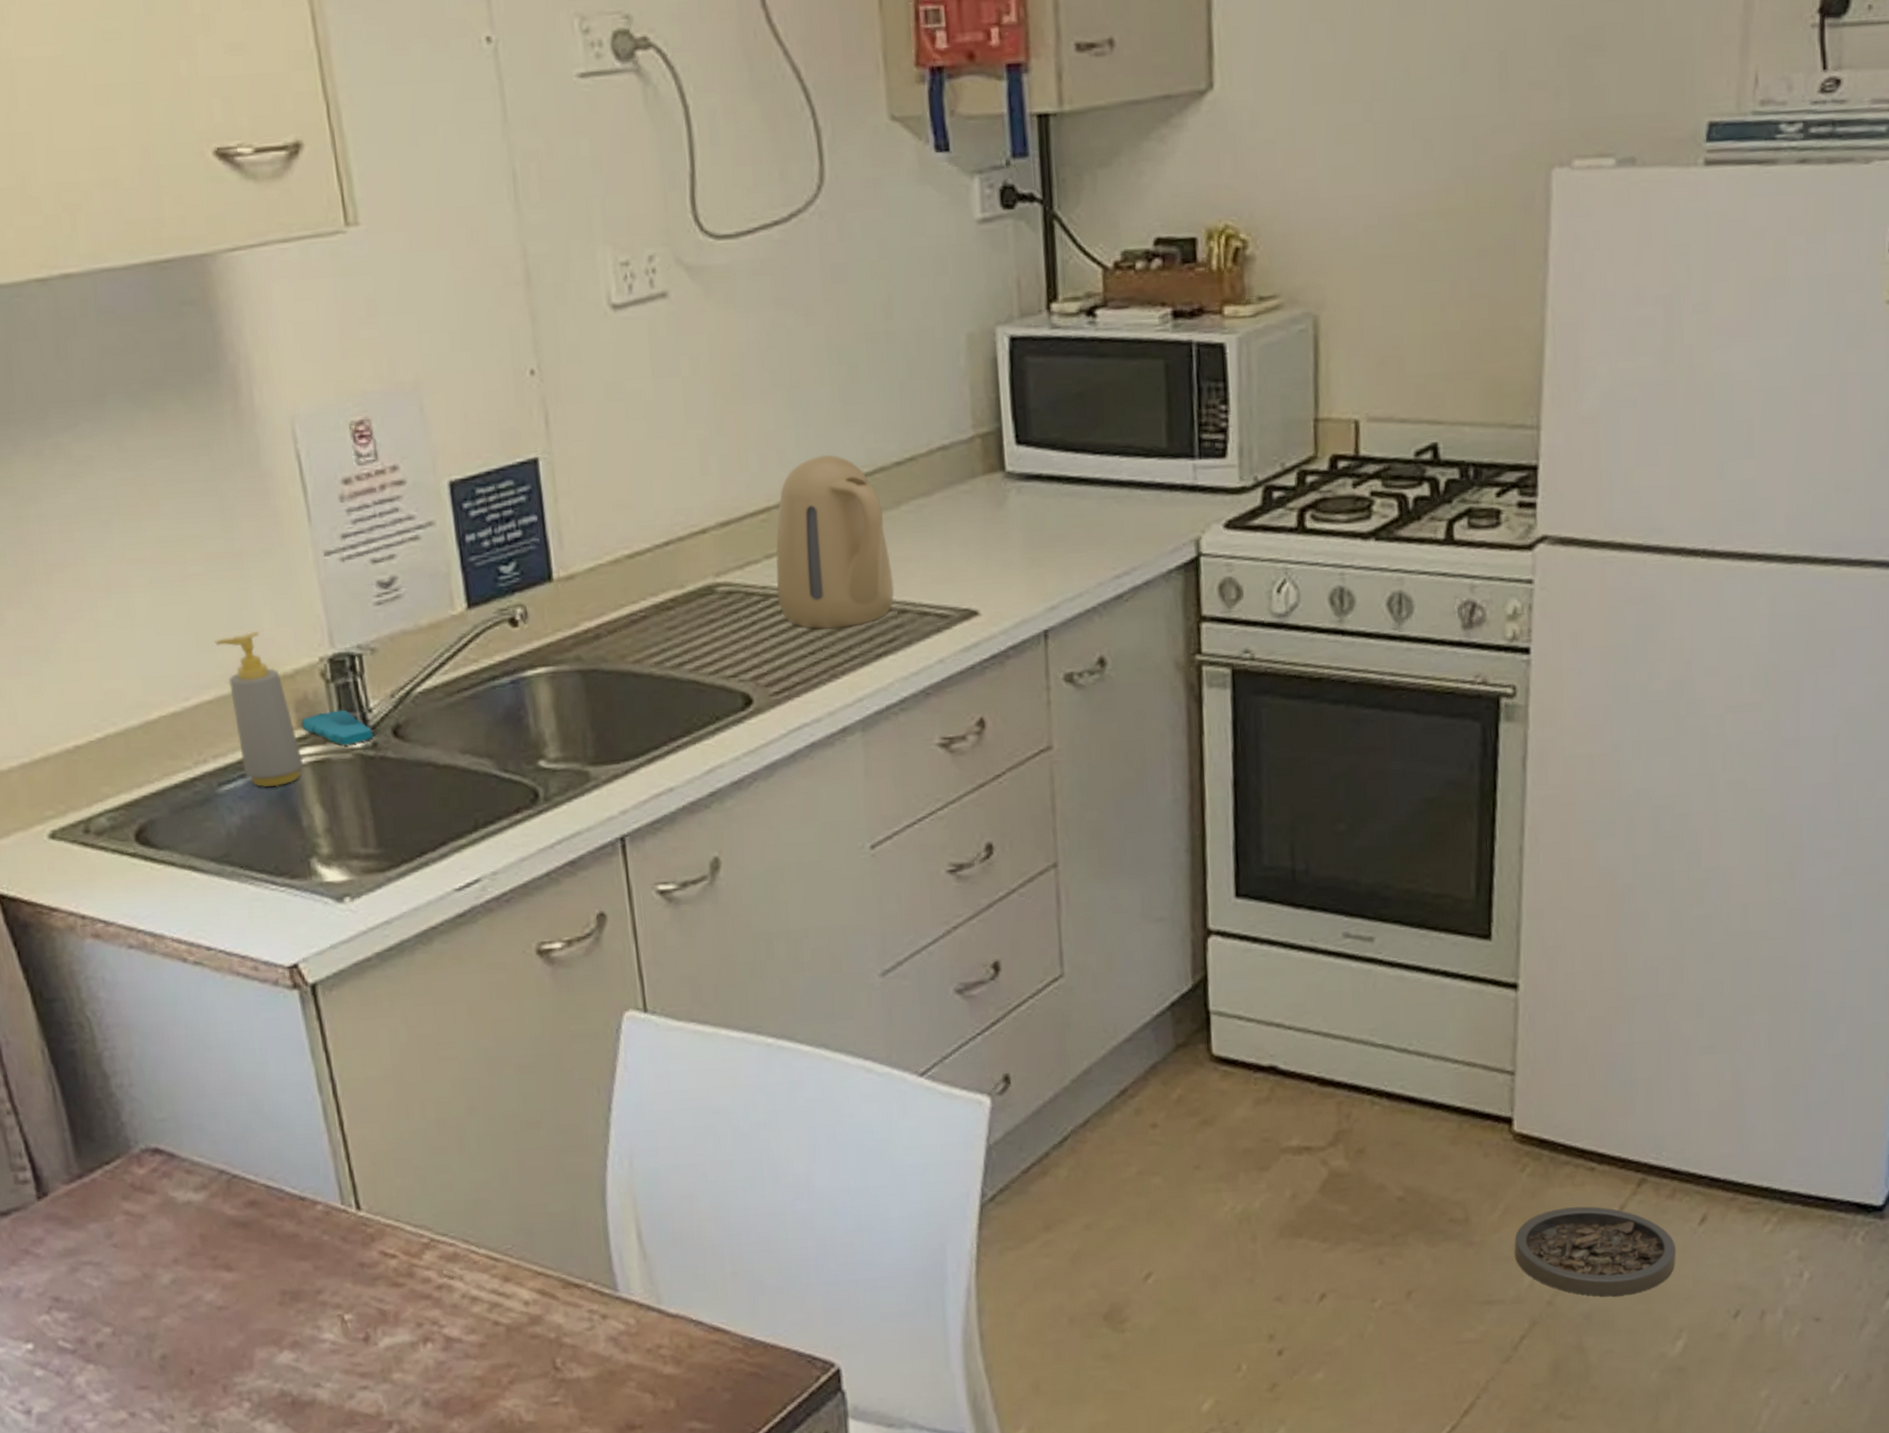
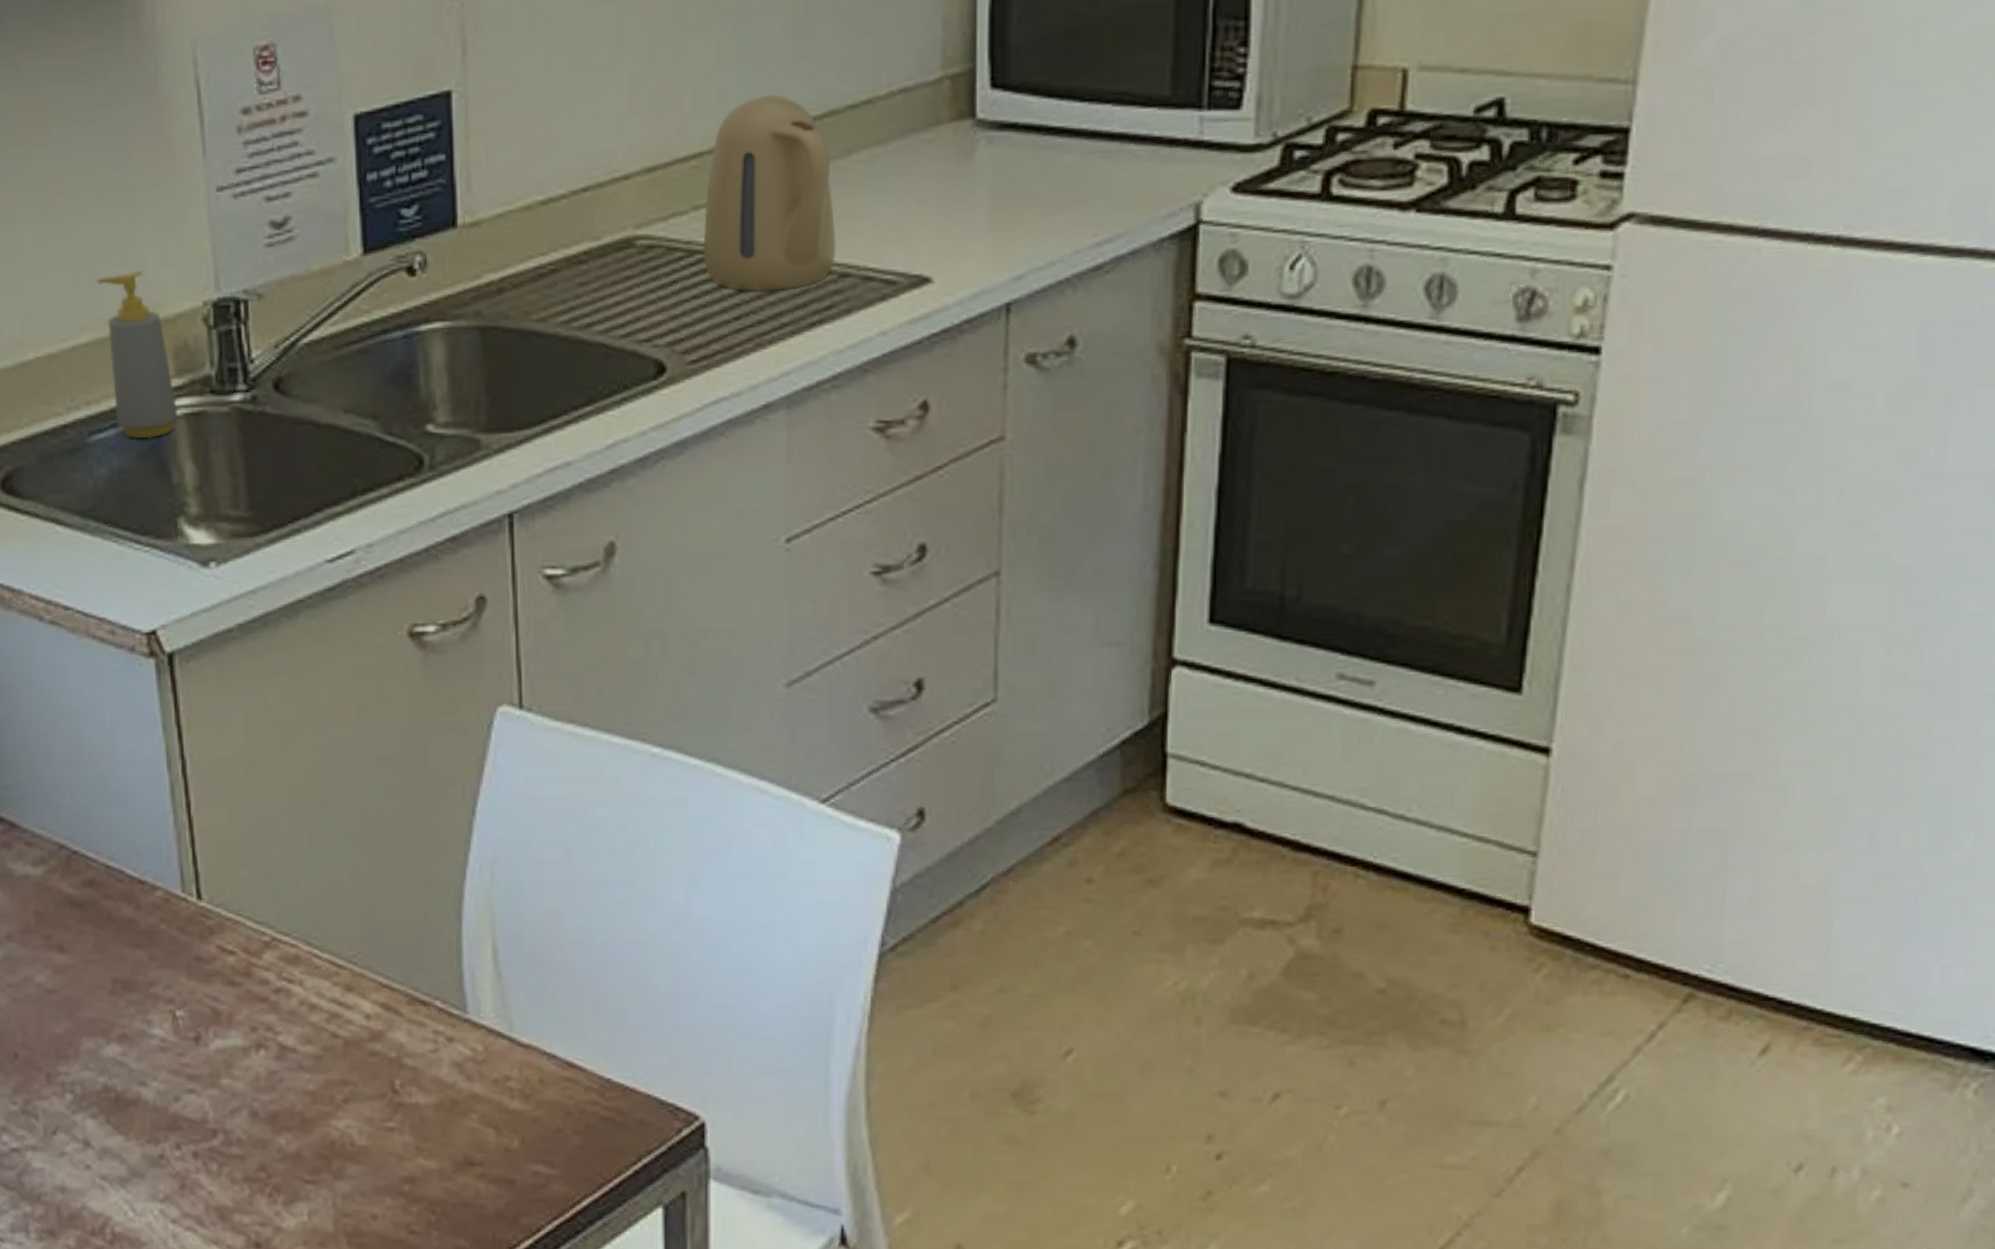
sponge: present [301,709,374,745] -> none [179,359,254,397]
pet bowl: present [1514,1206,1676,1296] -> none [1518,1020,1727,1131]

